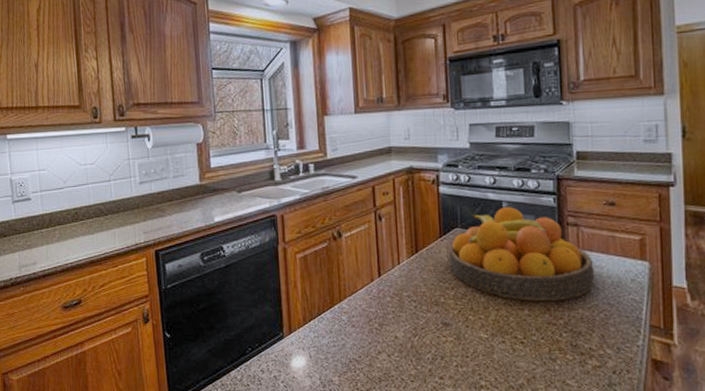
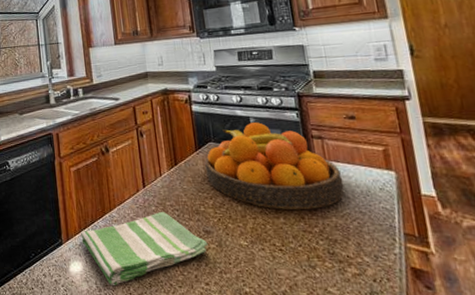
dish towel: none [305,302,446,380] -> present [81,211,208,285]

